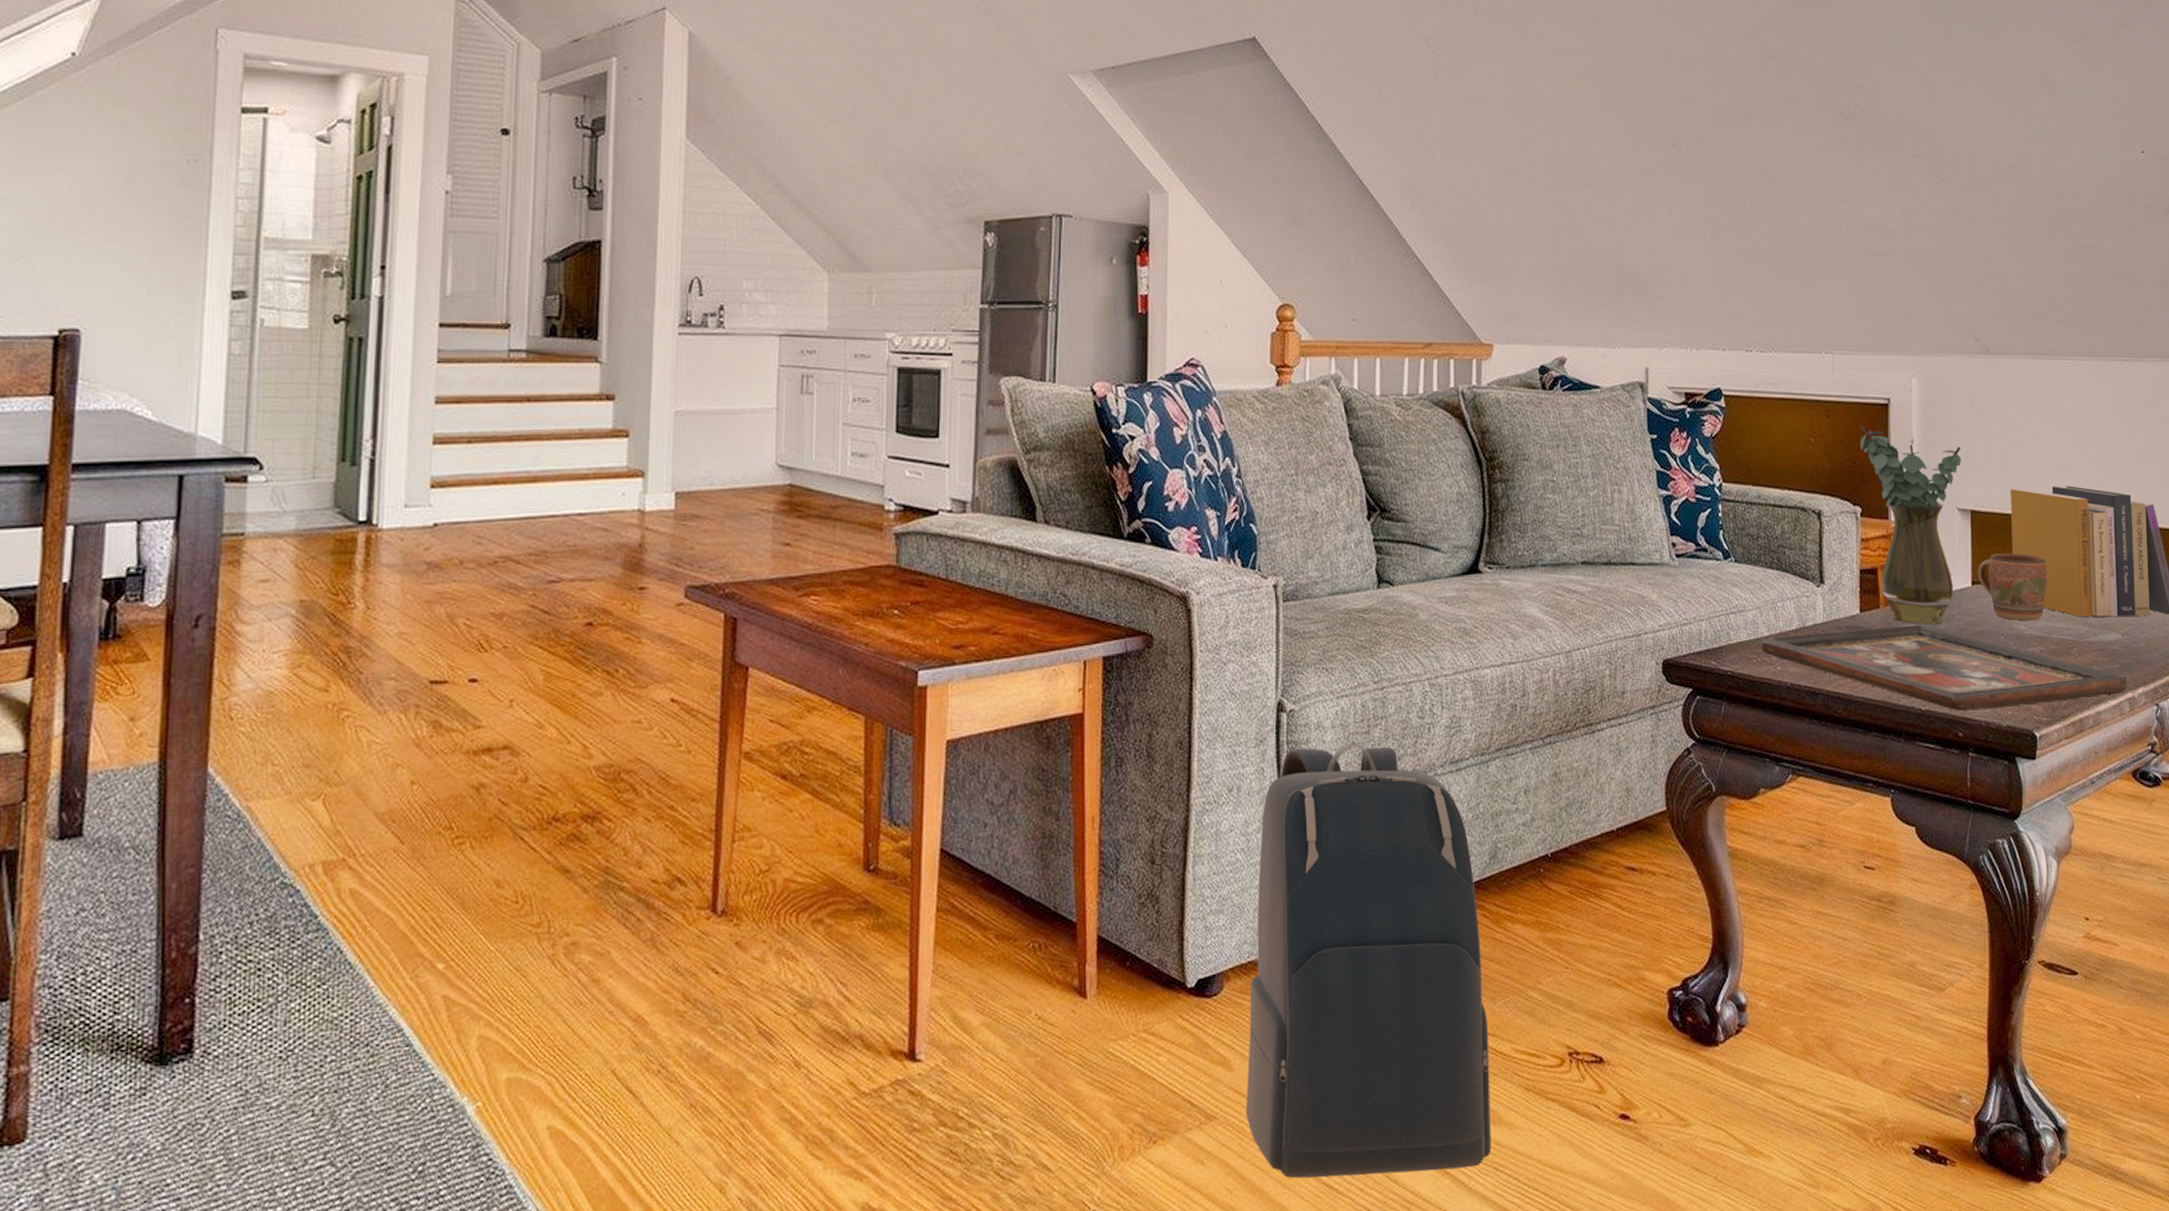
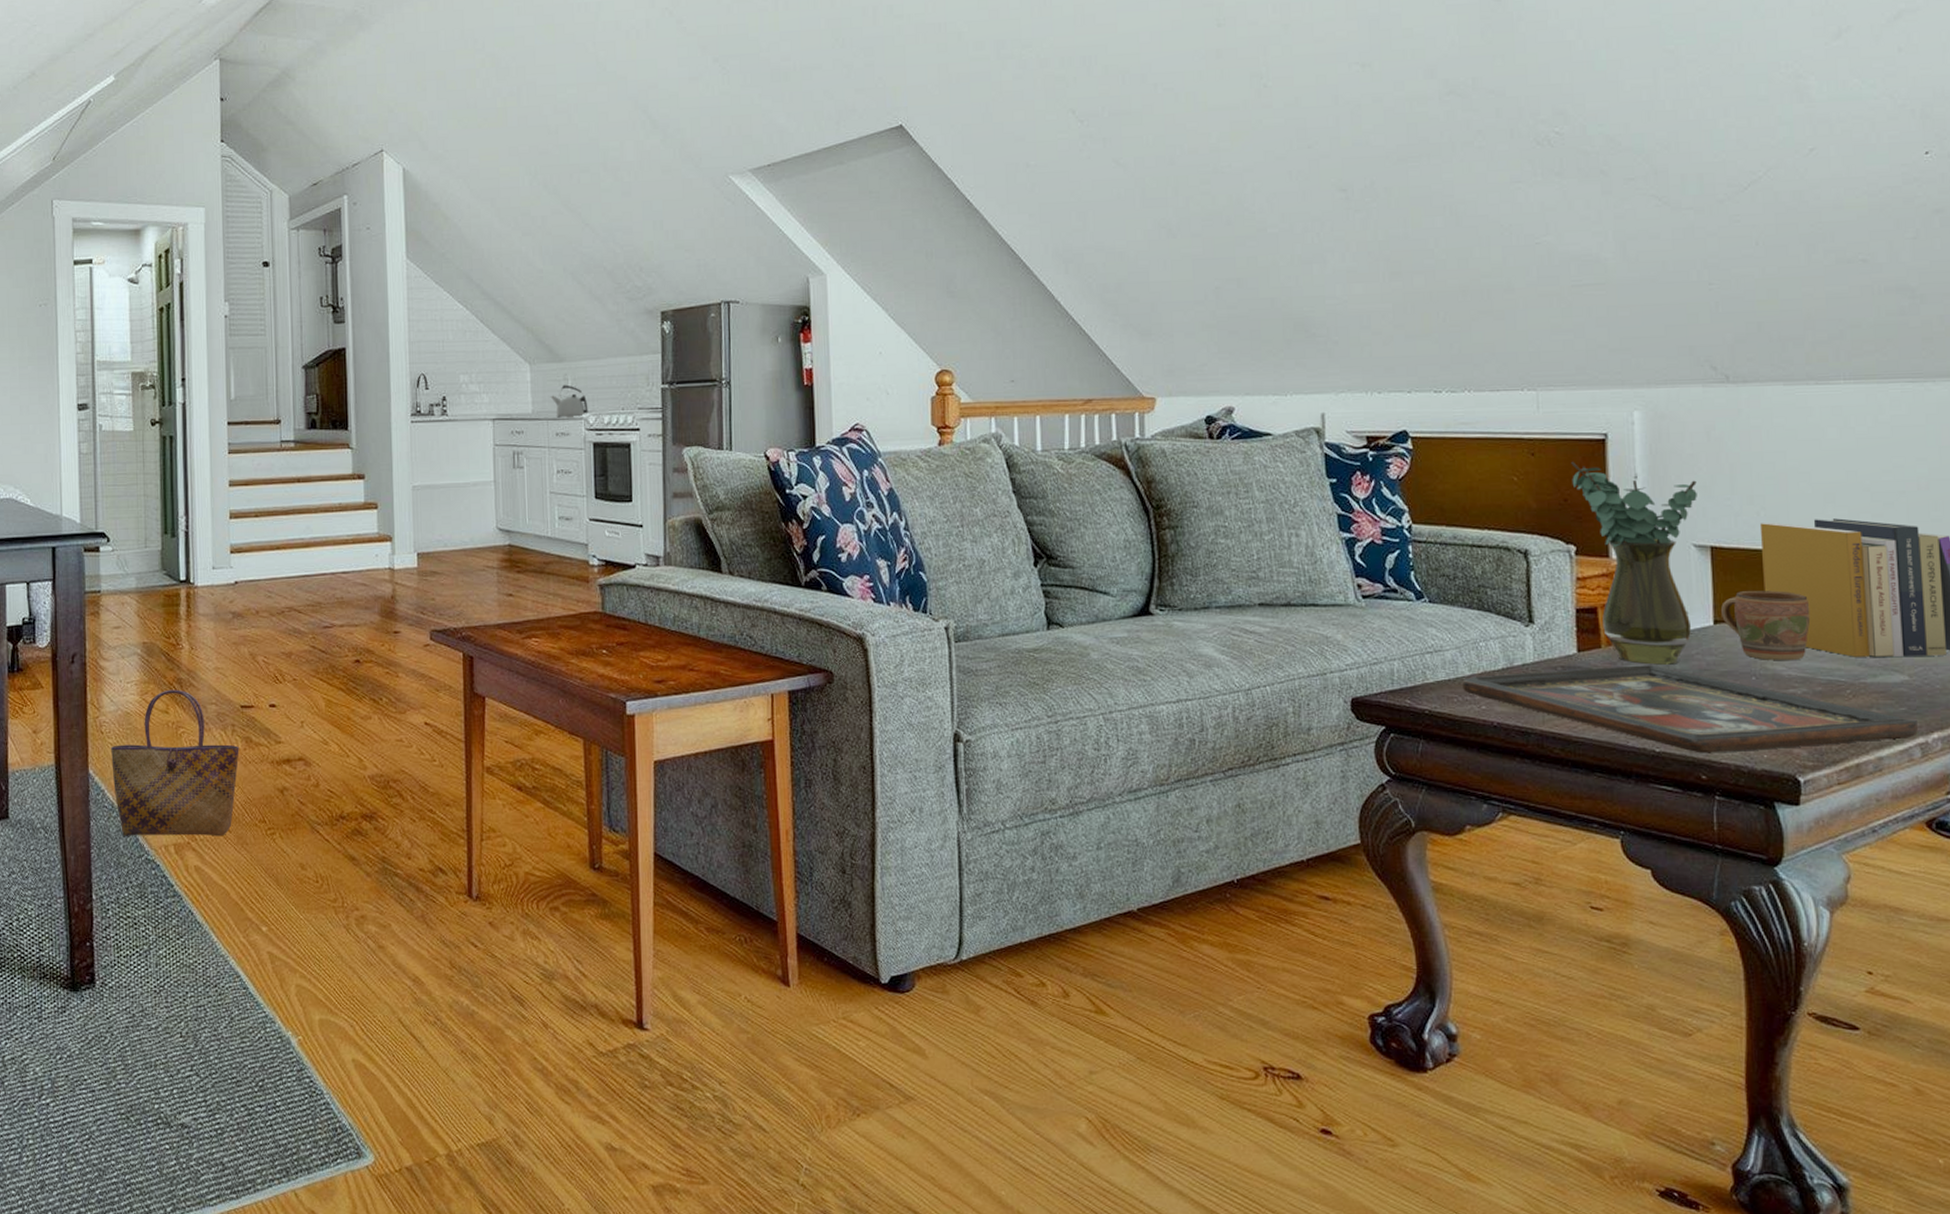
tote bag: none [241,661,424,854] -> present [111,689,240,836]
kettle: none [850,299,895,339] -> present [550,384,589,419]
backpack: present [1245,743,1491,1179] -> none [940,771,1186,1165]

